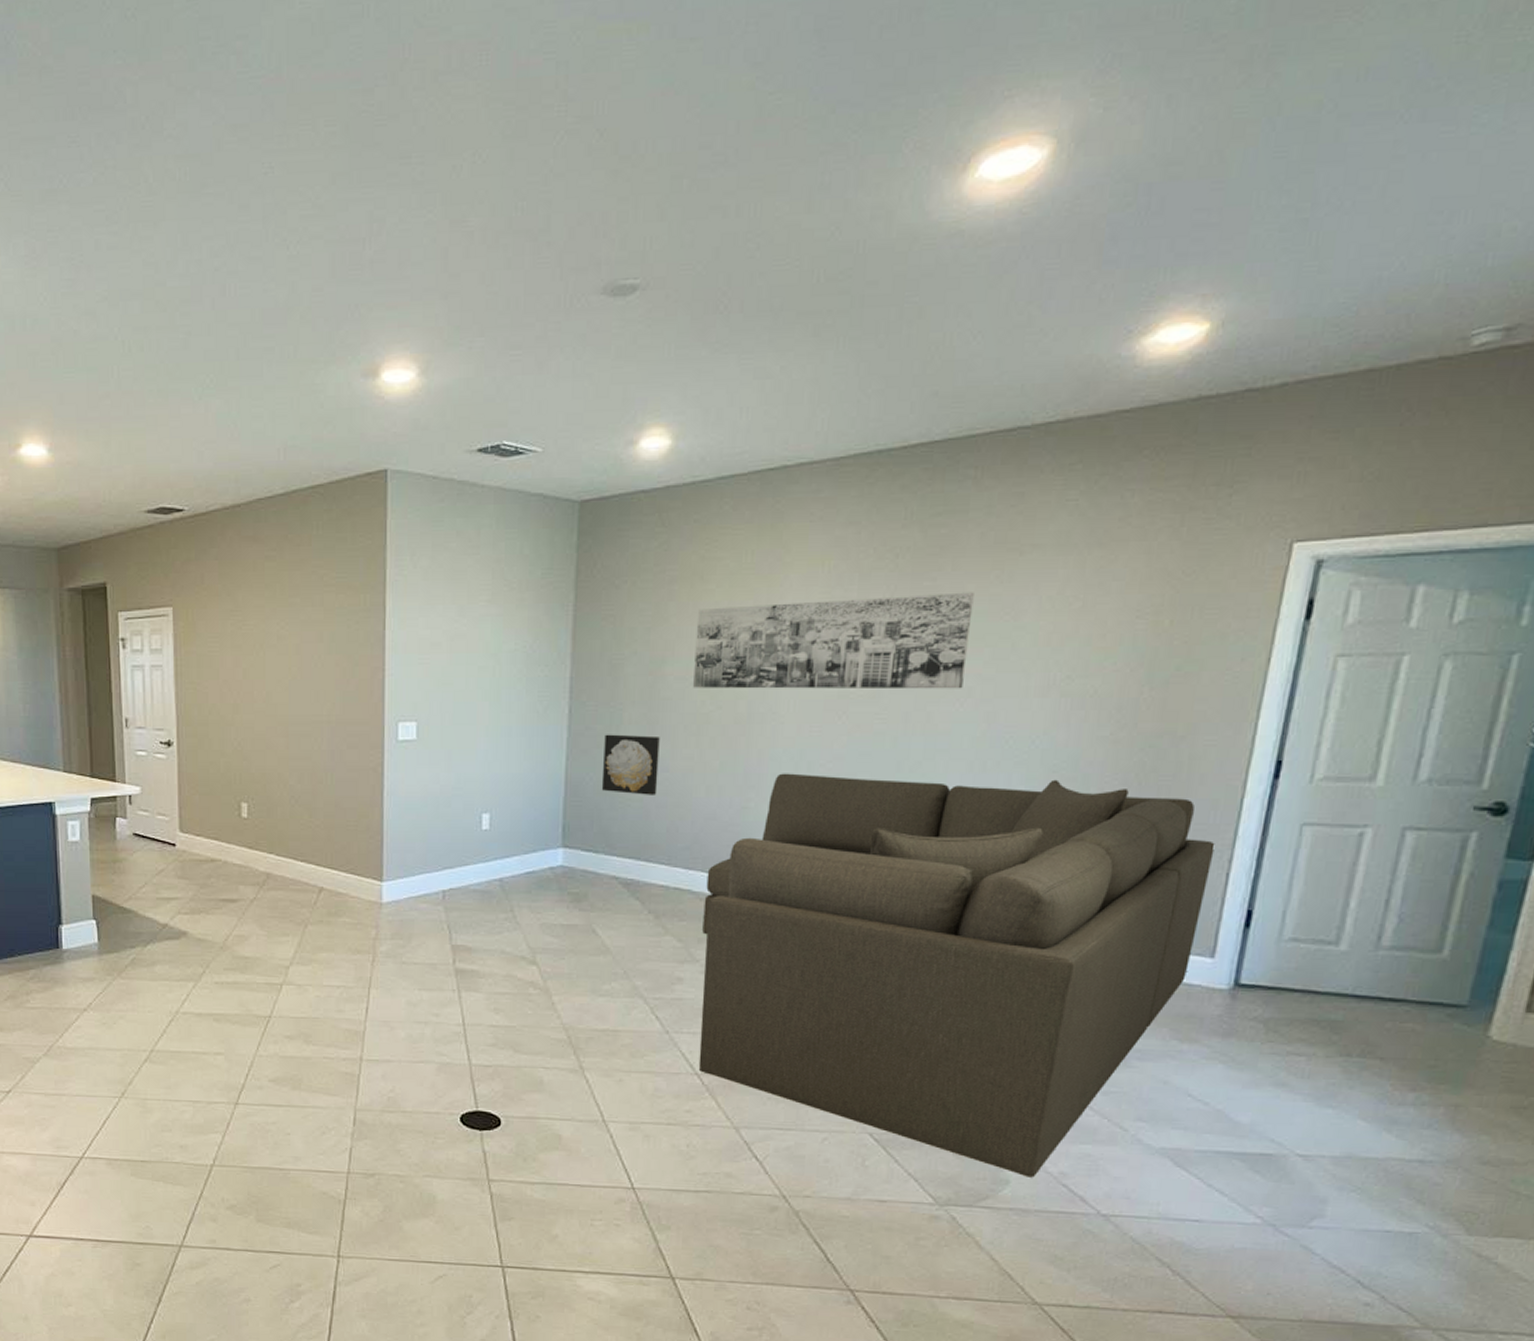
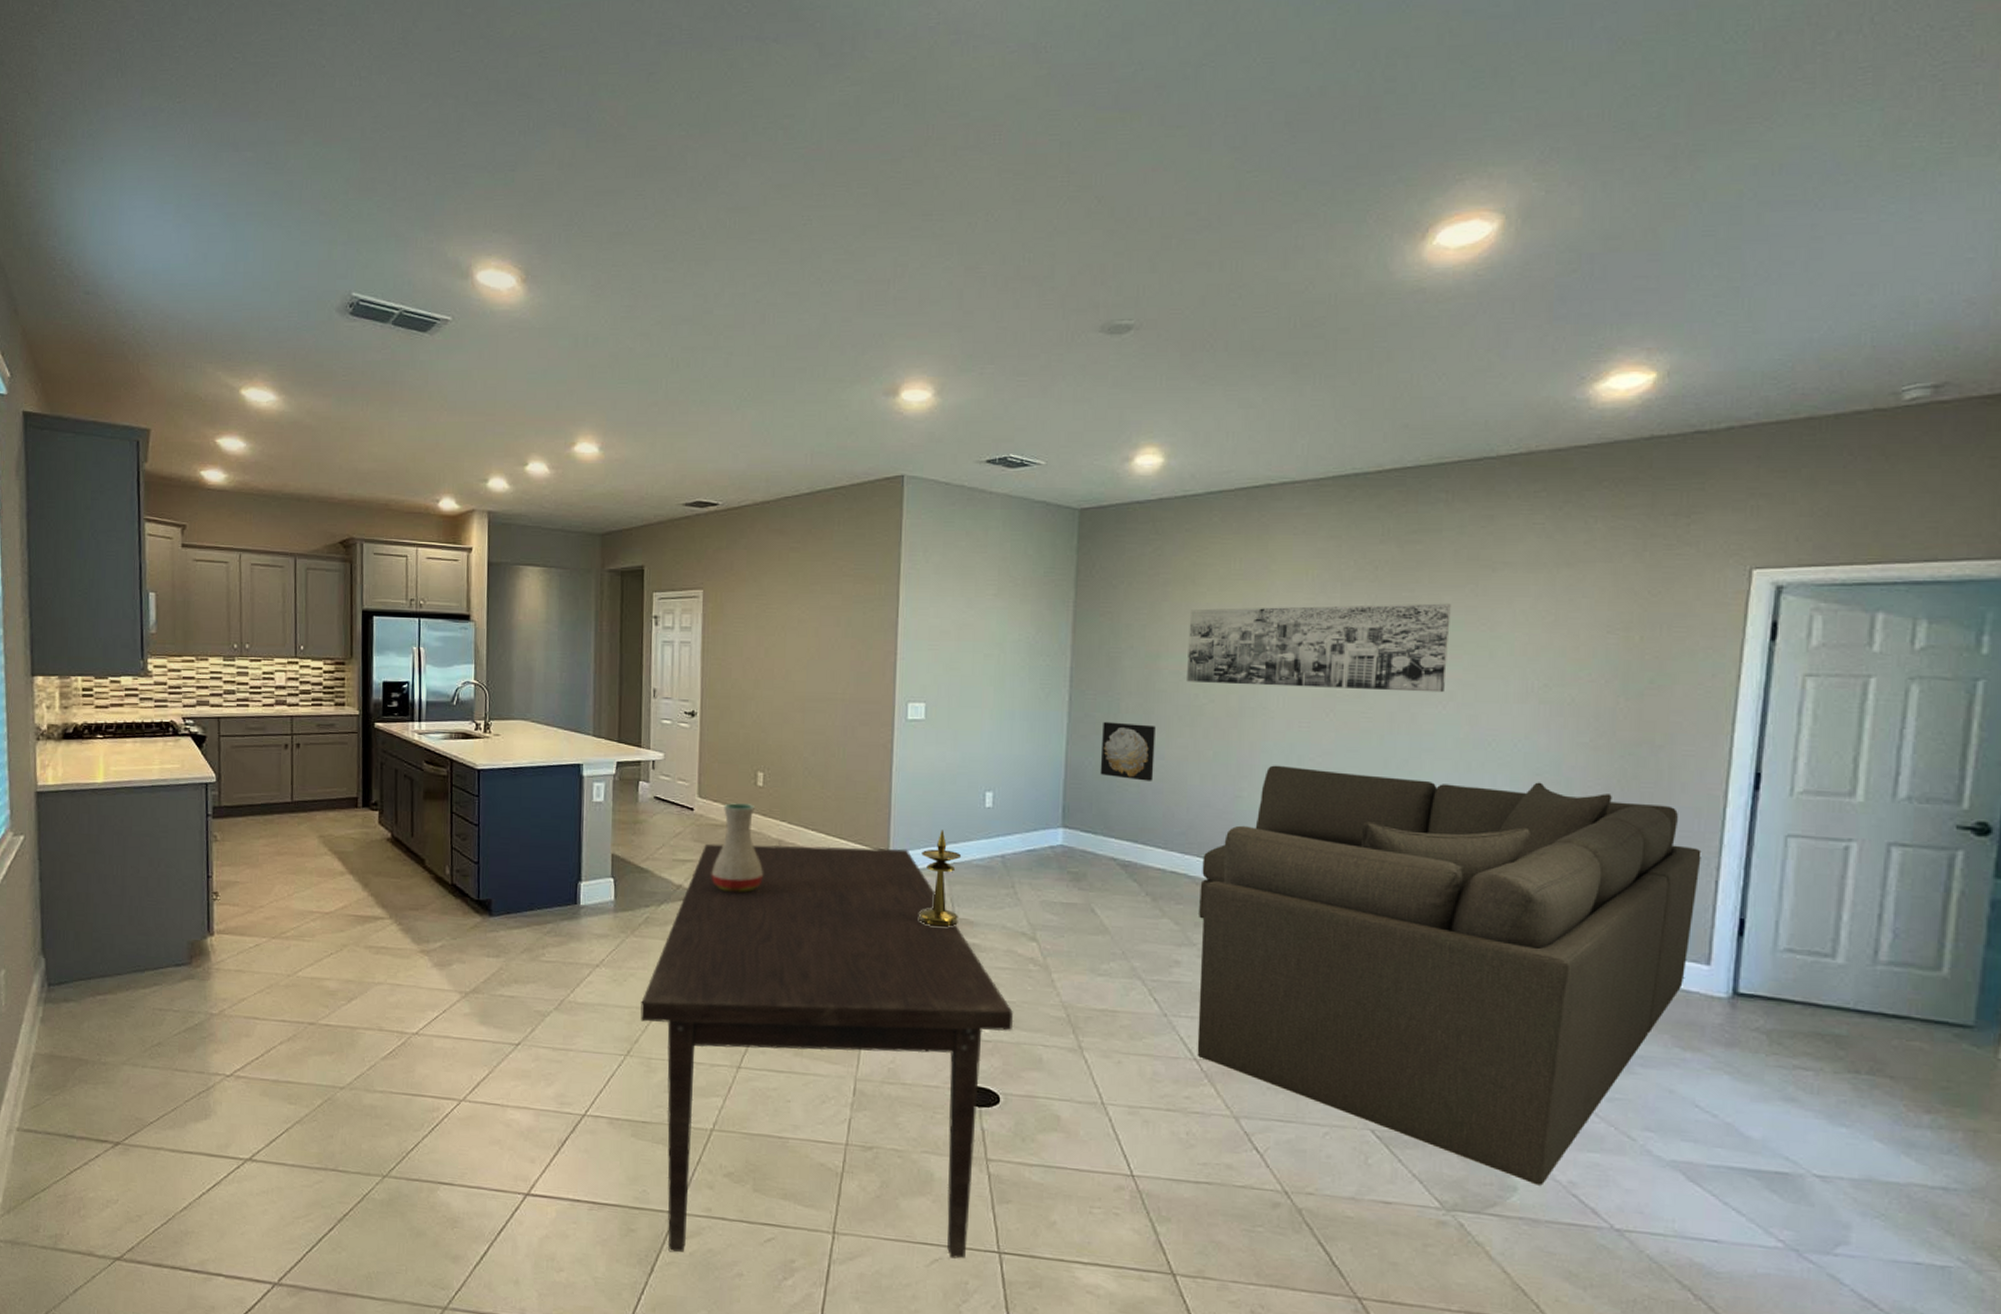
dining table: none [132,876,514,1283] -> present [640,843,1014,1259]
vase: none [198,835,252,929] -> present [711,802,763,892]
candlestick: none [415,855,459,954] -> present [919,830,962,927]

